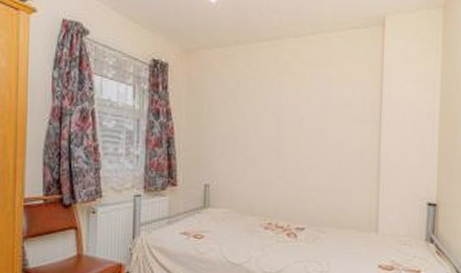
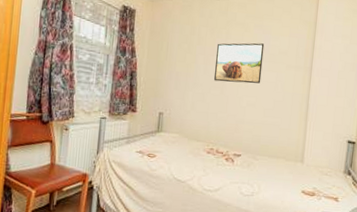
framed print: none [266,94,324,144] -> present [213,43,265,84]

